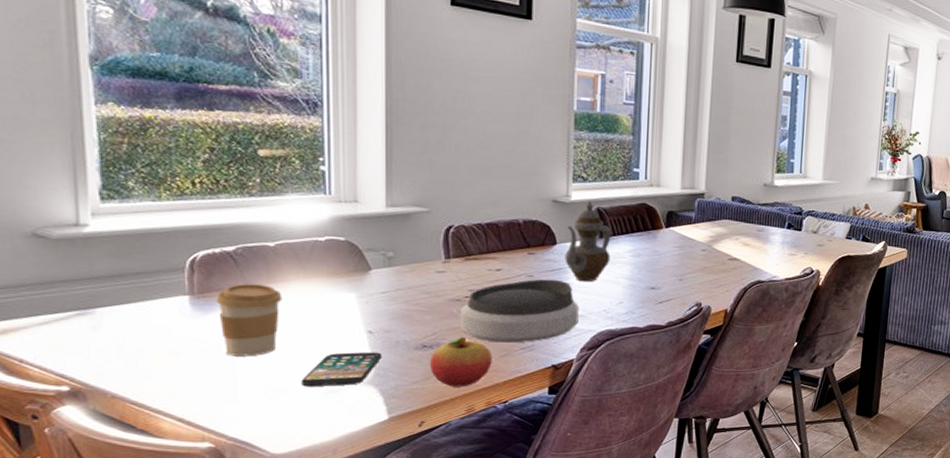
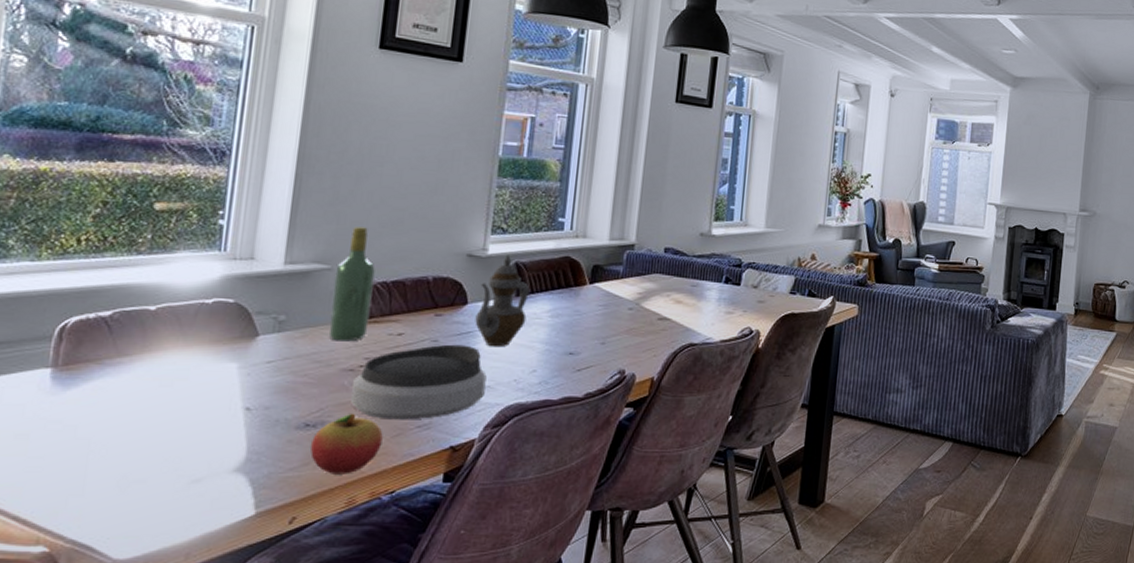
coffee cup: present [216,283,282,357] -> none [80,353,156,440]
smartphone: present [301,352,382,387] -> none [161,432,258,476]
wine bottle: none [434,174,470,276] -> present [328,227,375,342]

